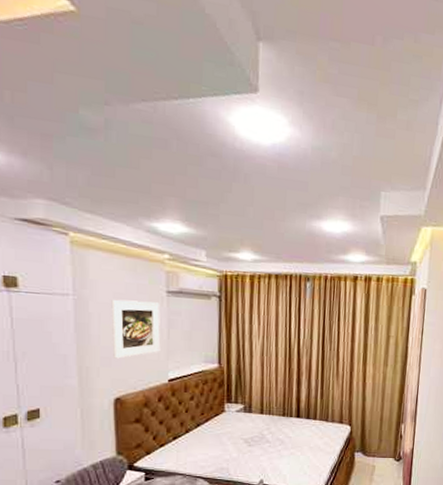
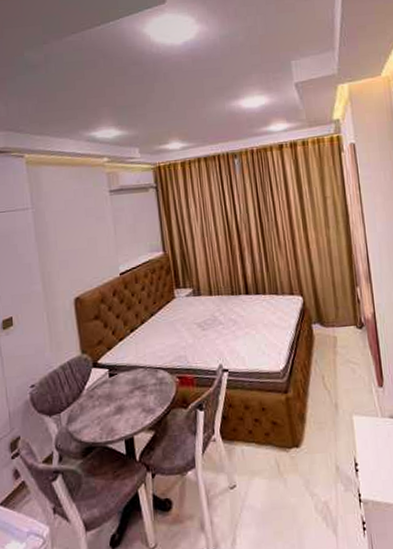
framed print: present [111,299,161,359] -> none [63,202,110,261]

